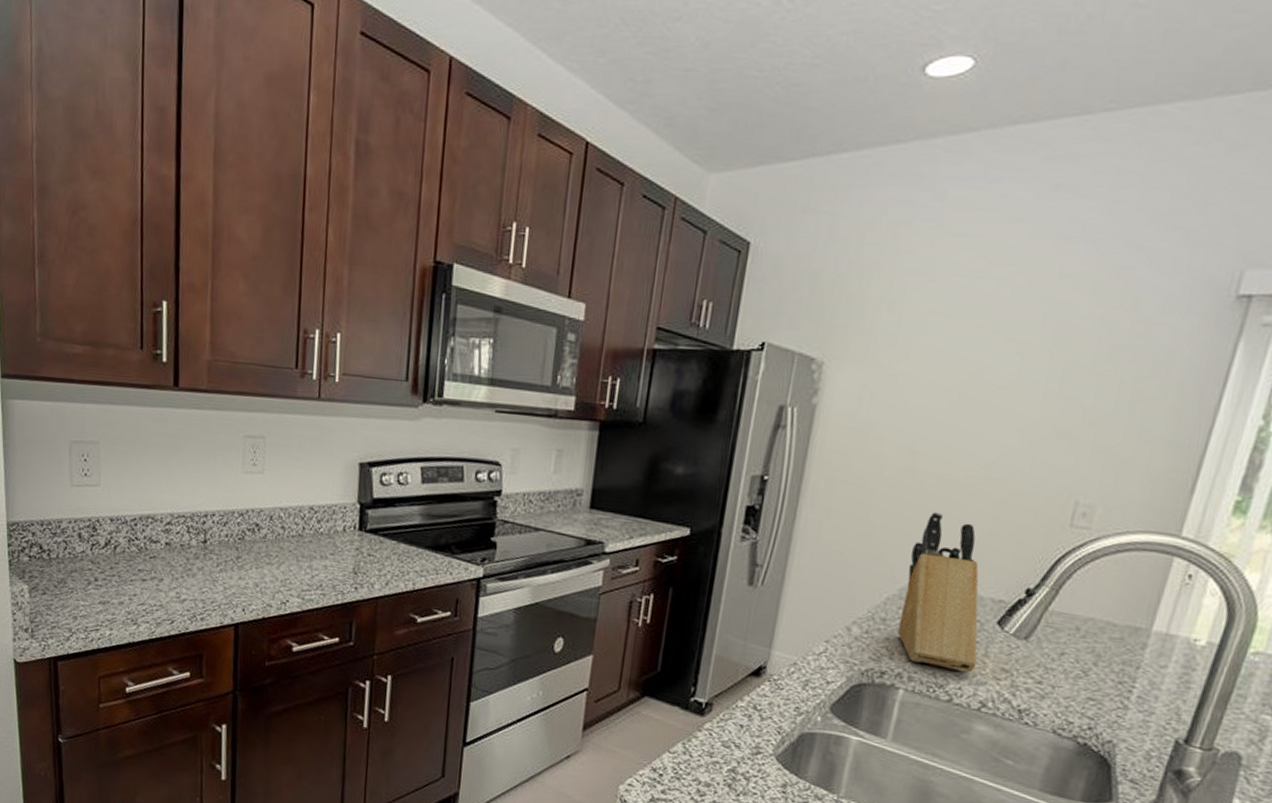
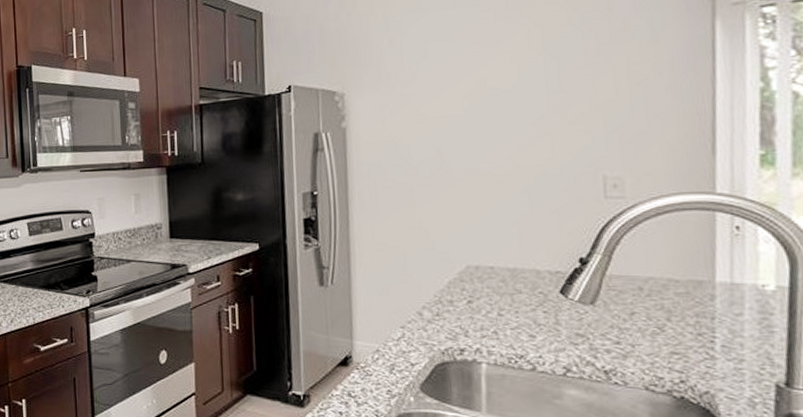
knife block: present [897,512,979,673] -> none [461,202,551,341]

